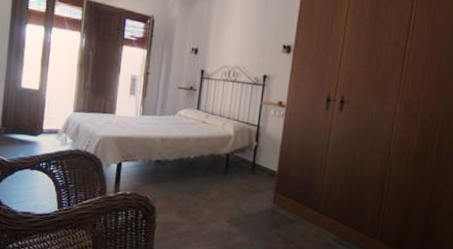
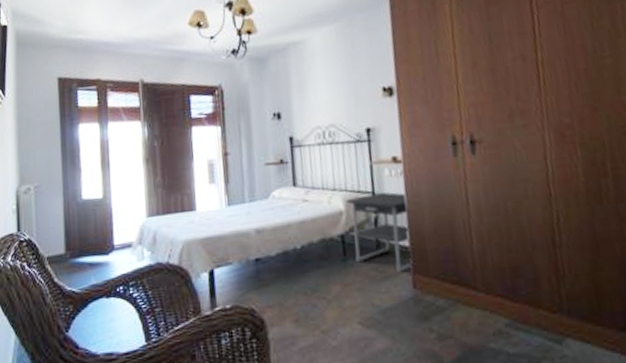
nightstand: none [234,127,284,190] -> present [345,192,414,272]

